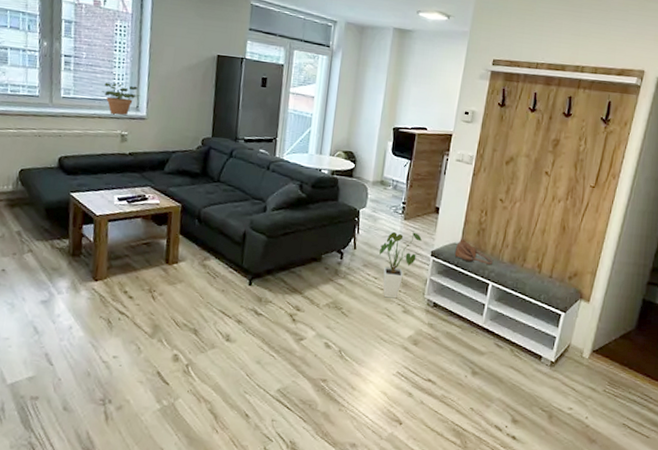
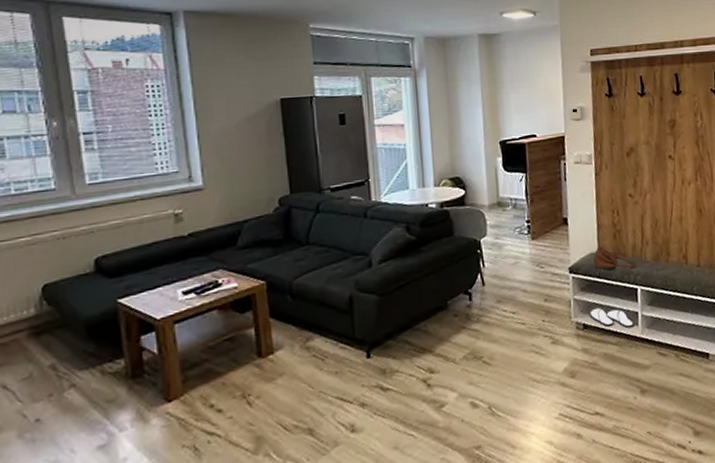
potted plant: present [101,82,140,116] -> none [139,153,191,193]
house plant: present [379,231,422,299] -> none [512,250,556,333]
slippers: none [440,291,479,316] -> present [589,307,634,328]

